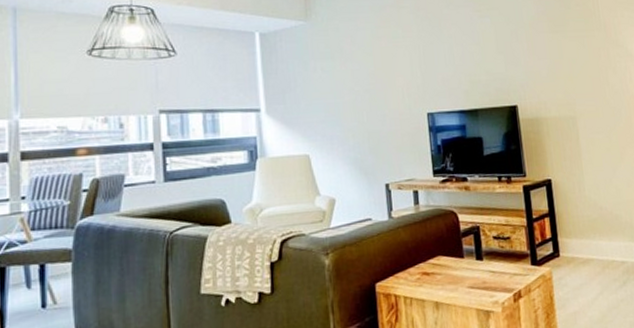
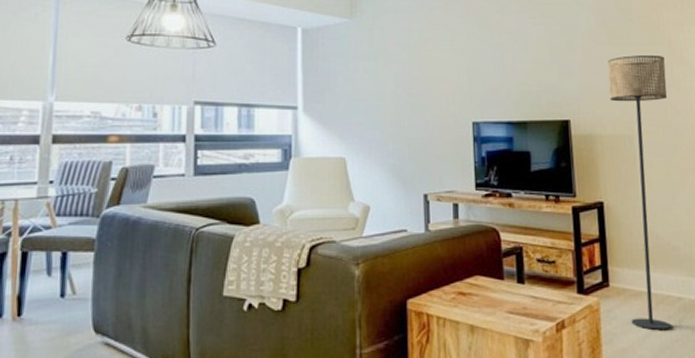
floor lamp: none [549,39,617,293] -> present [608,54,671,330]

